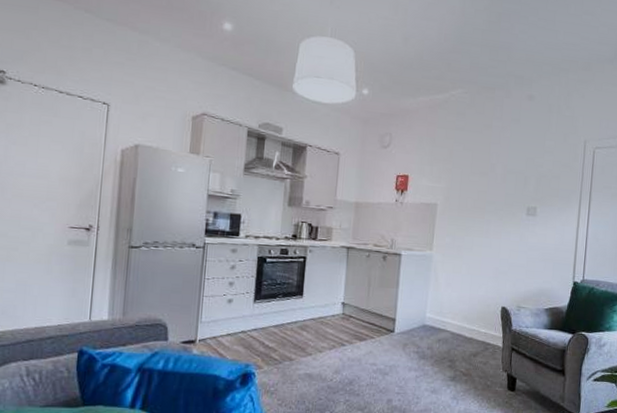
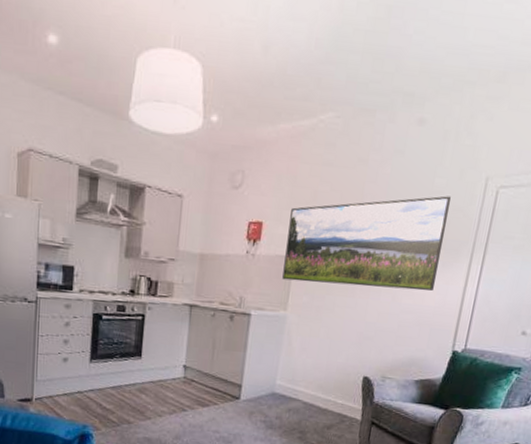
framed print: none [427,154,560,232] -> present [282,195,452,291]

